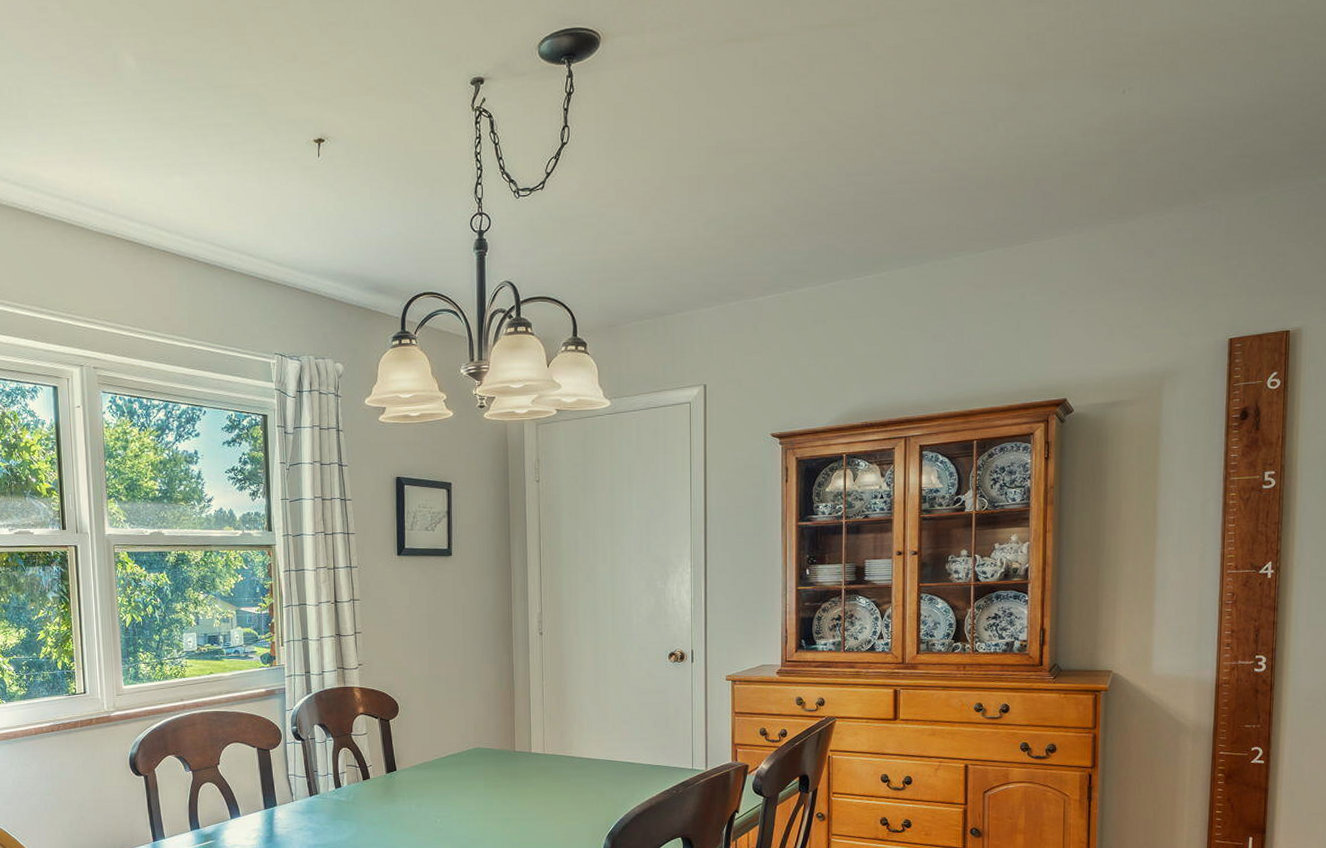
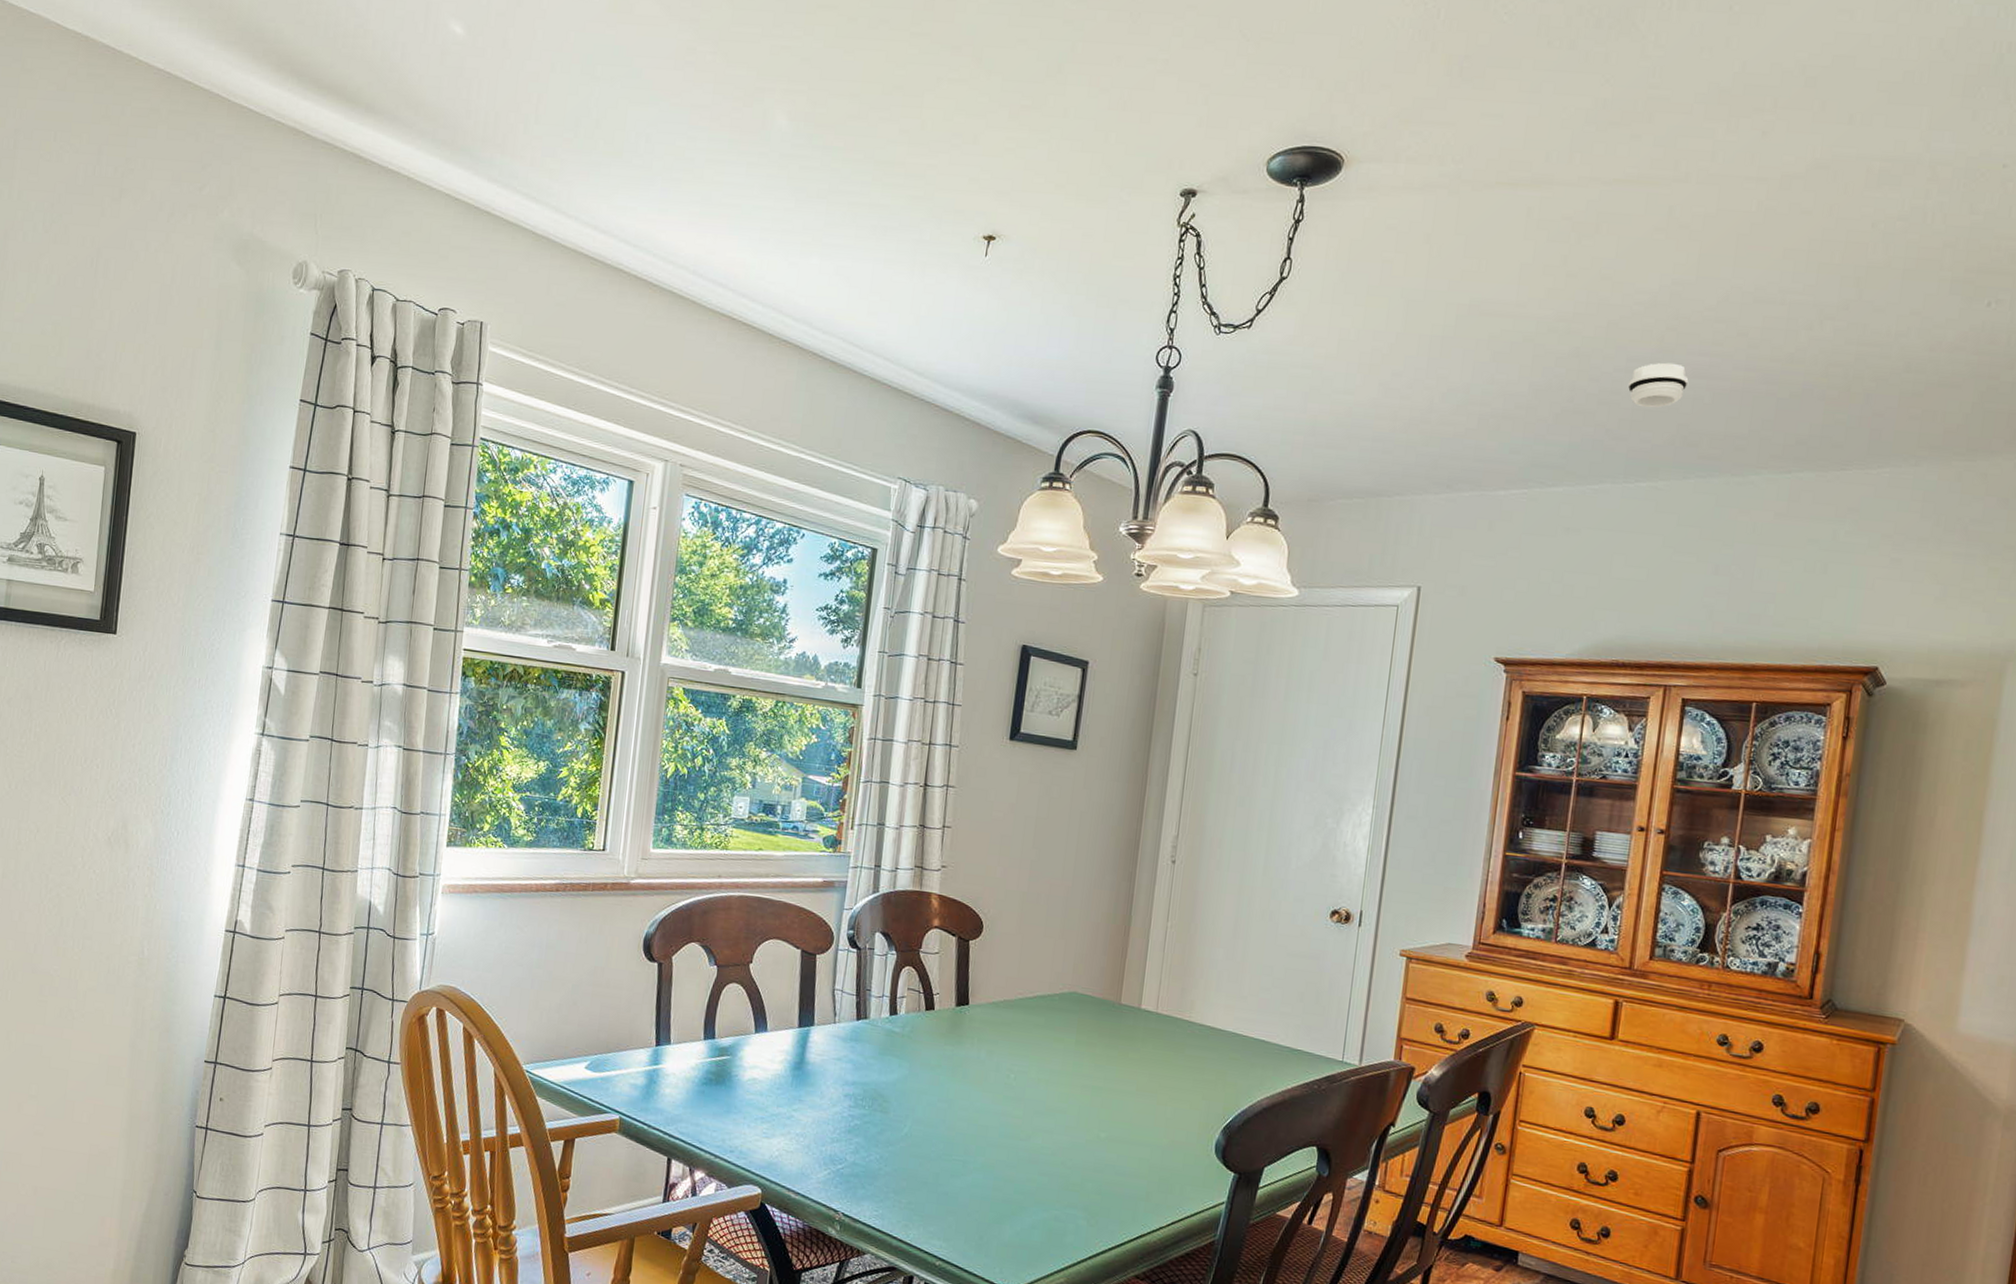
smoke detector: none [849,173,897,213] -> present [1627,362,1689,408]

